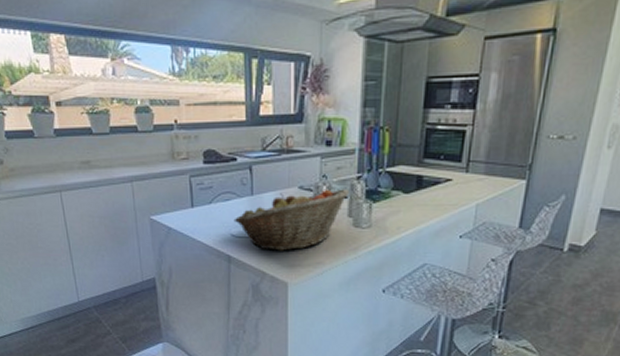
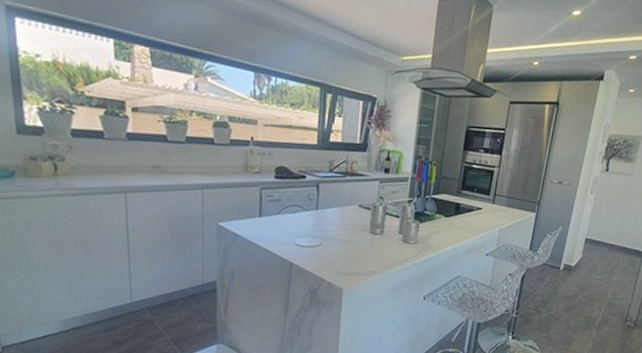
fruit basket: present [233,189,350,251] -> none [298,208,402,261]

